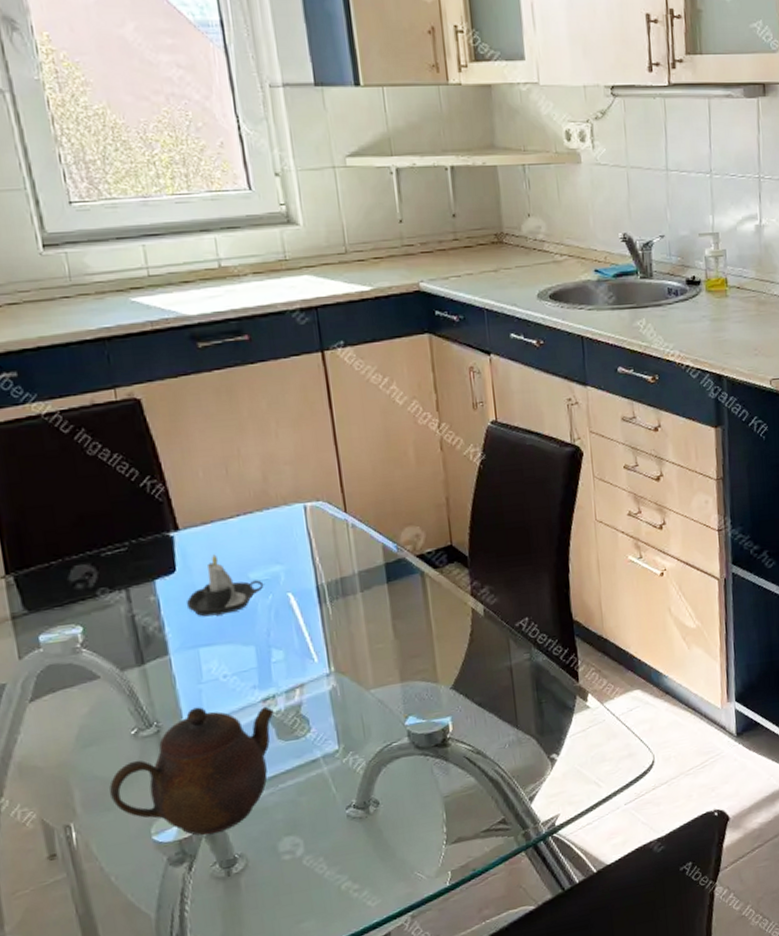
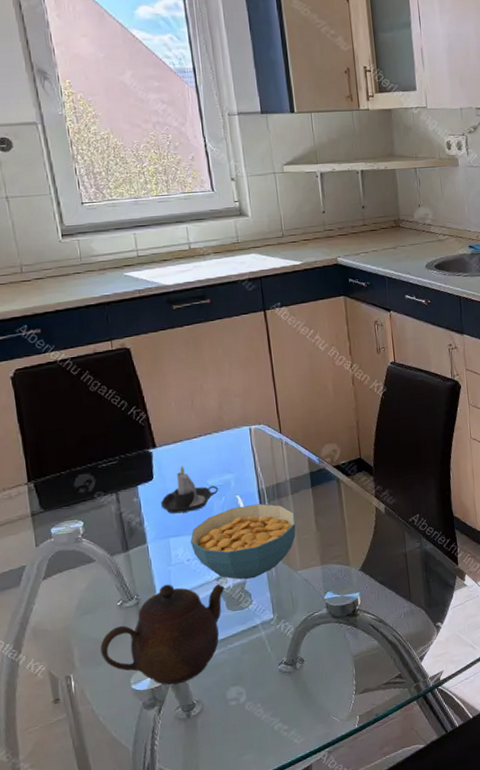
cereal bowl: none [227,603,368,701] -> present [190,503,296,580]

